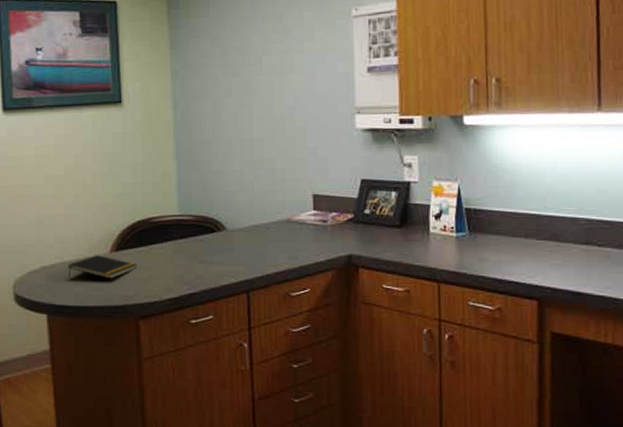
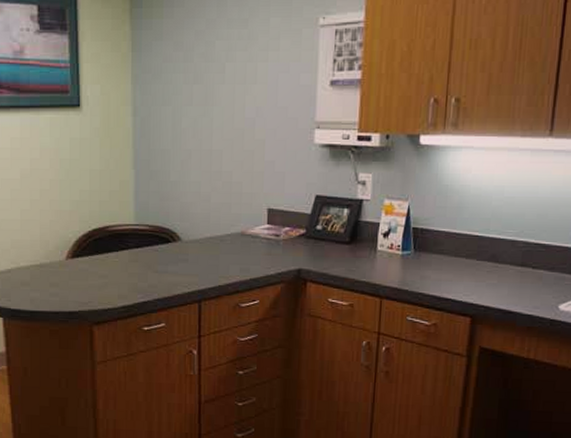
notepad: present [68,255,138,279] -> none [24,261,93,286]

